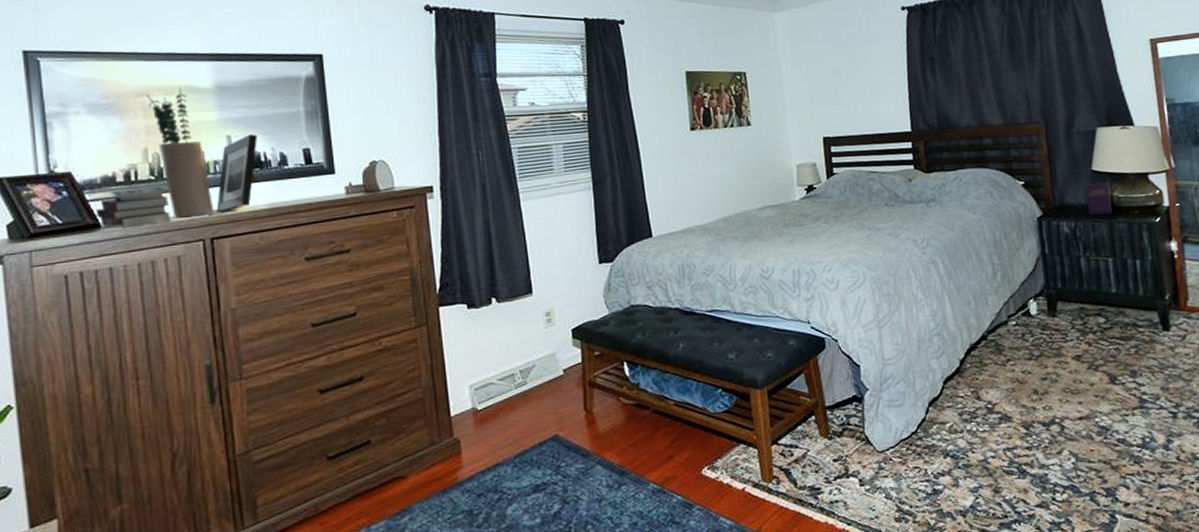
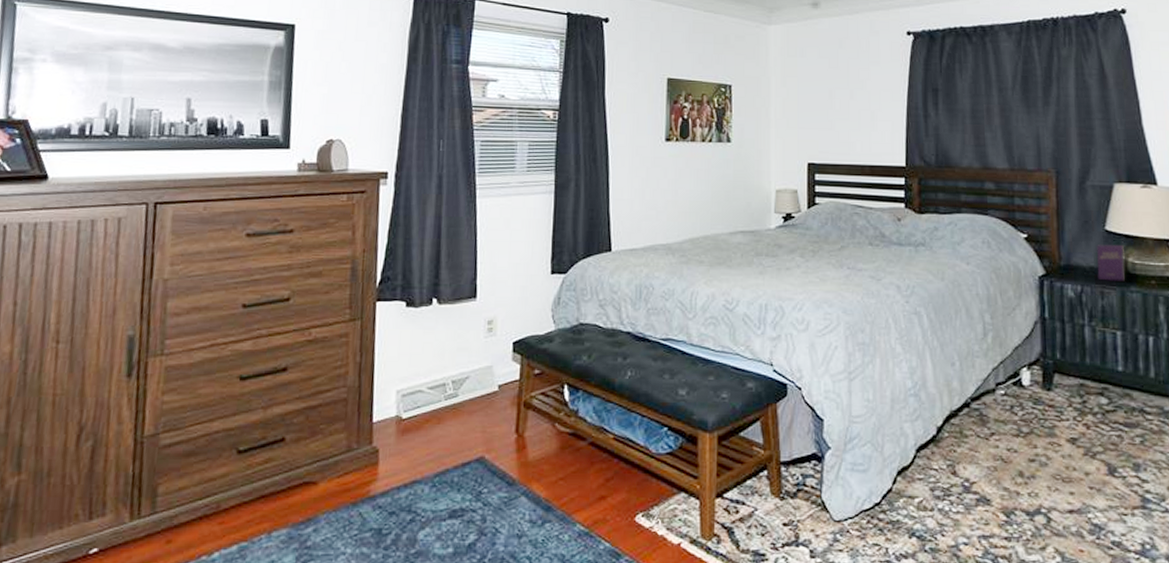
books: present [95,187,172,229] -> none [45,143,120,184]
vase: present [147,87,215,219] -> none [114,44,163,180]
picture frame: present [216,134,259,214] -> none [164,99,217,178]

